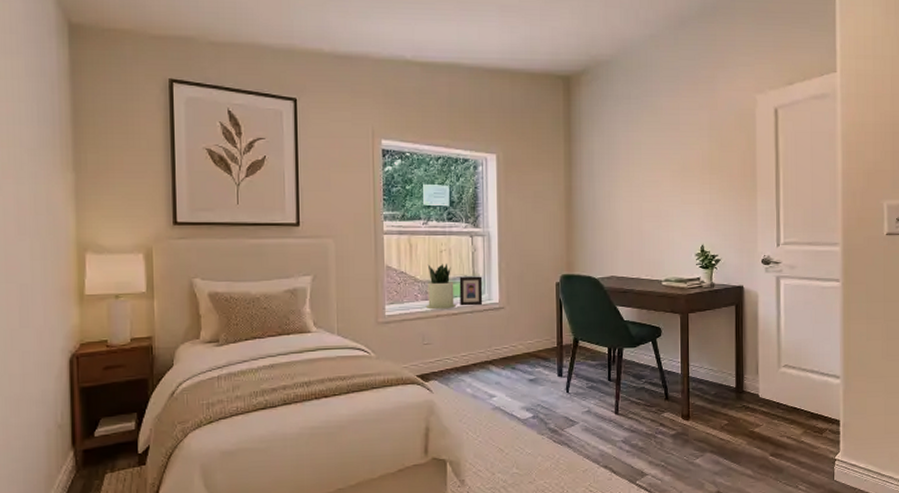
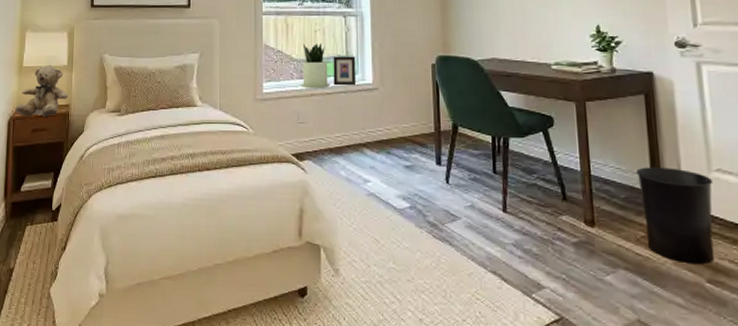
teddy bear: none [78,292,151,353] -> present [15,65,69,118]
waste bin: none [724,366,781,442] -> present [636,167,715,264]

